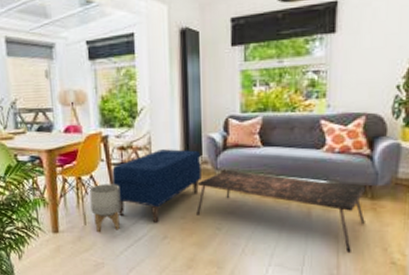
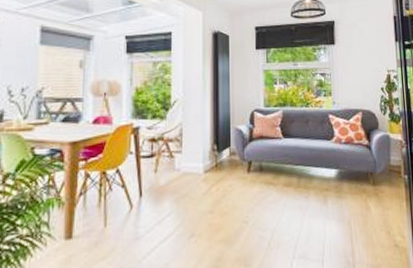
planter: present [89,184,121,232] -> none [113,178,148,234]
bench: present [111,149,201,223] -> none [139,140,230,220]
coffee table: present [196,169,366,252] -> none [224,160,371,238]

